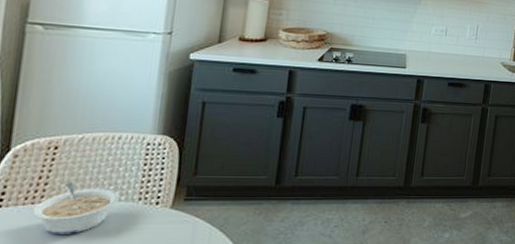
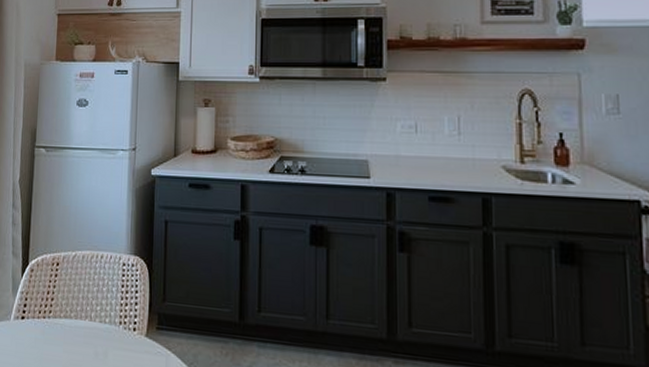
legume: present [33,181,119,234] -> none [45,298,104,353]

